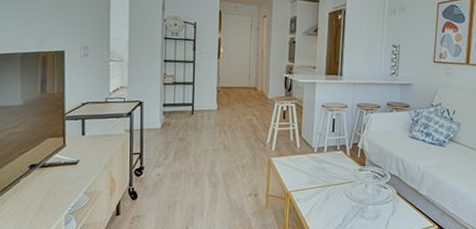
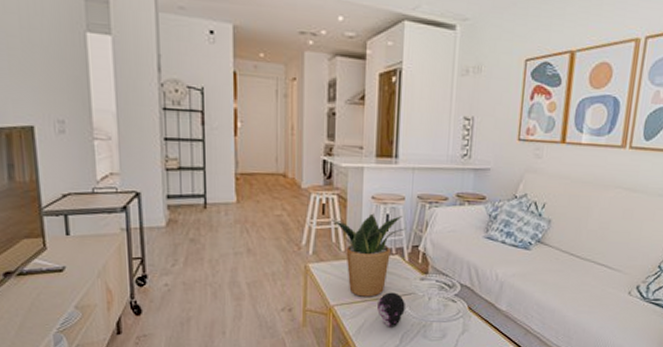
potted plant: none [290,118,348,185] -> present [331,213,406,297]
decorative orb: none [325,181,347,209] -> present [377,292,405,328]

